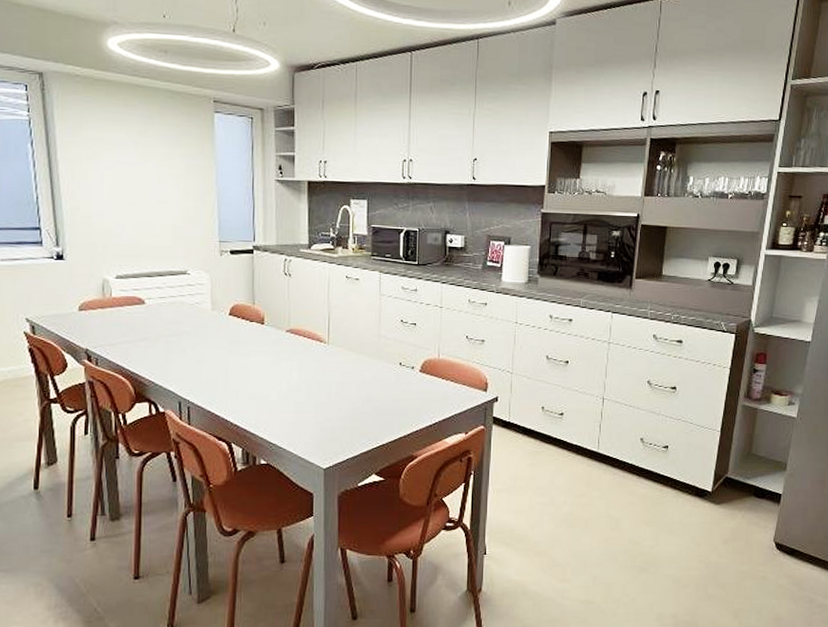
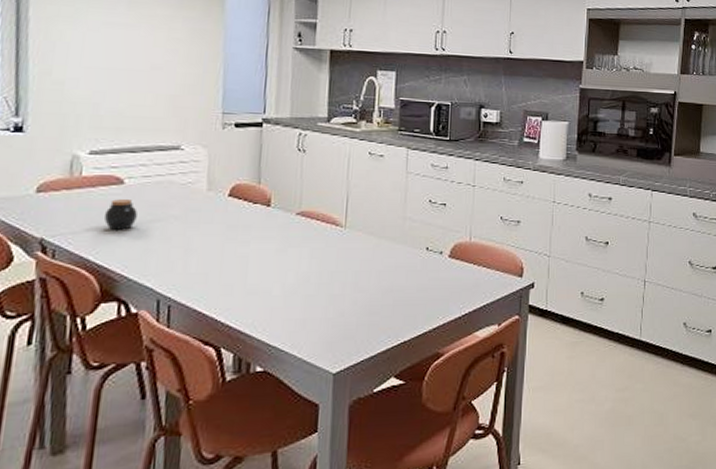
jar: none [132,317,157,343] -> present [103,199,137,230]

